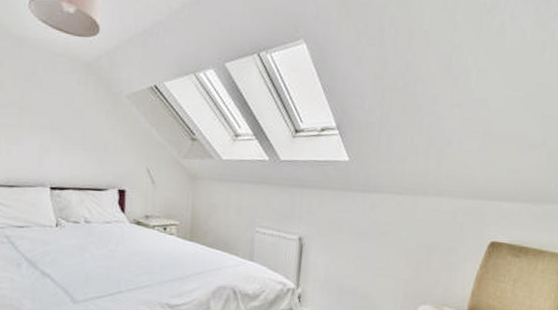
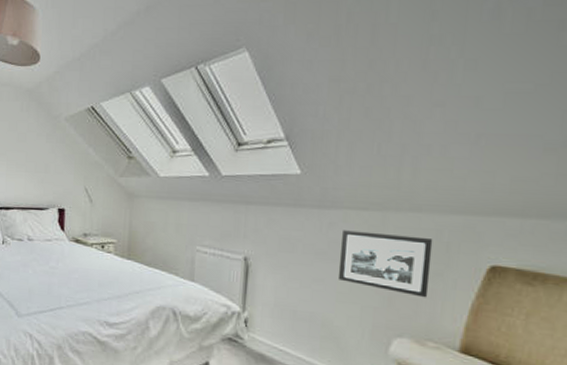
picture frame: none [377,212,451,270] -> present [337,230,433,298]

